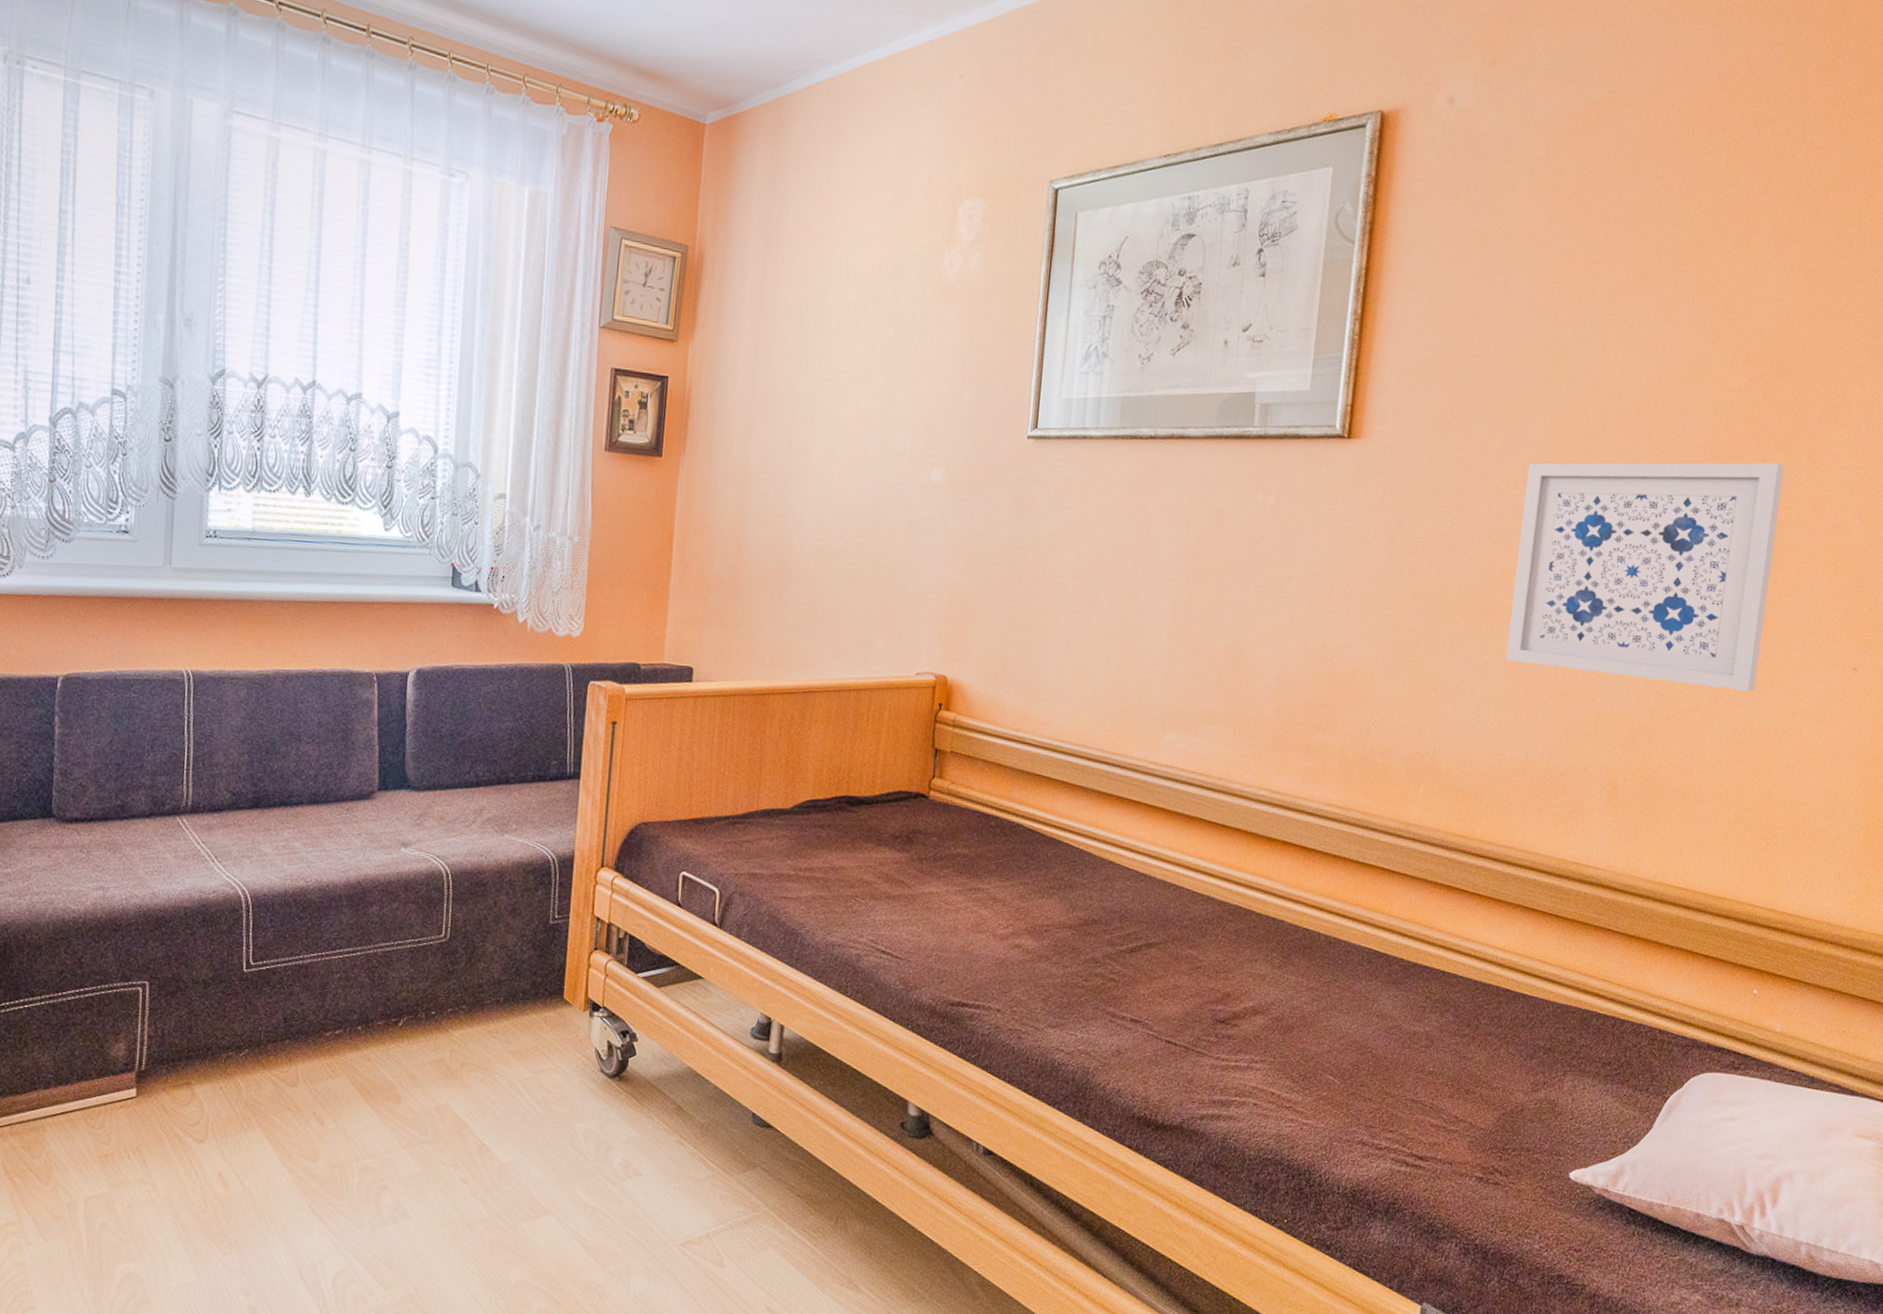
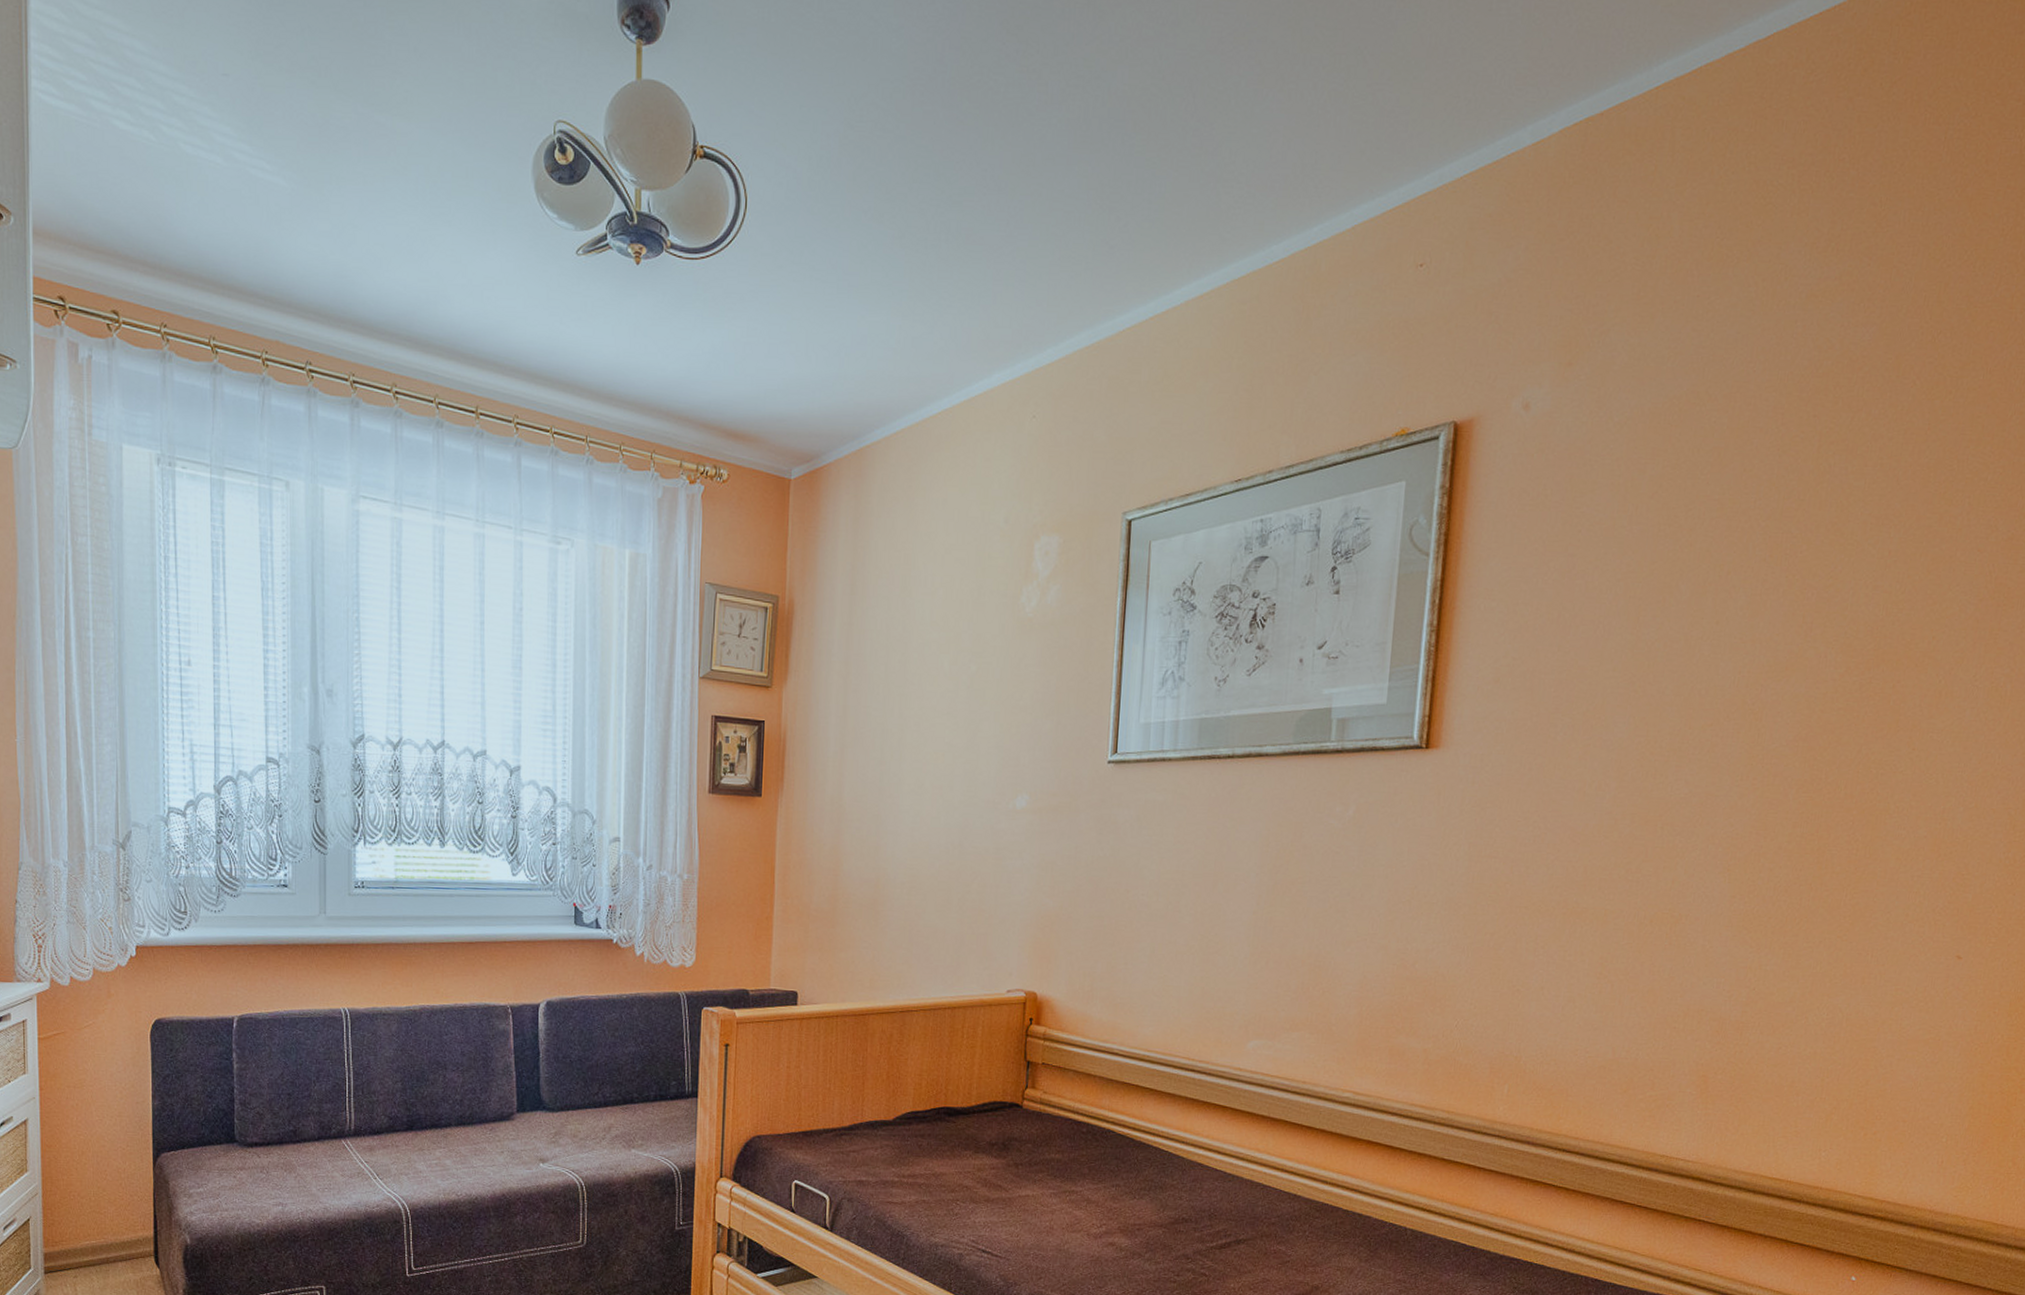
wall art: present [1505,462,1784,692] -> none [1590,752,1882,983]

